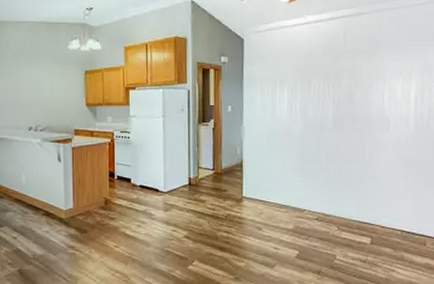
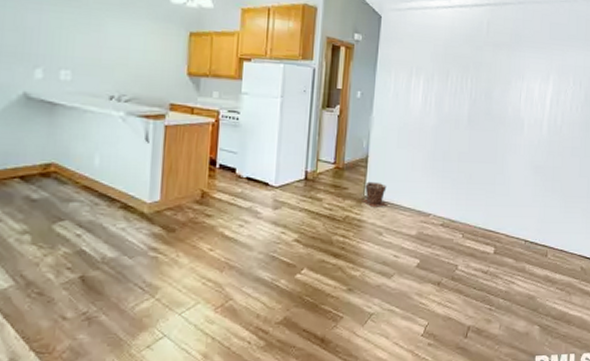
plant pot: none [240,183,264,206] -> present [361,181,387,207]

